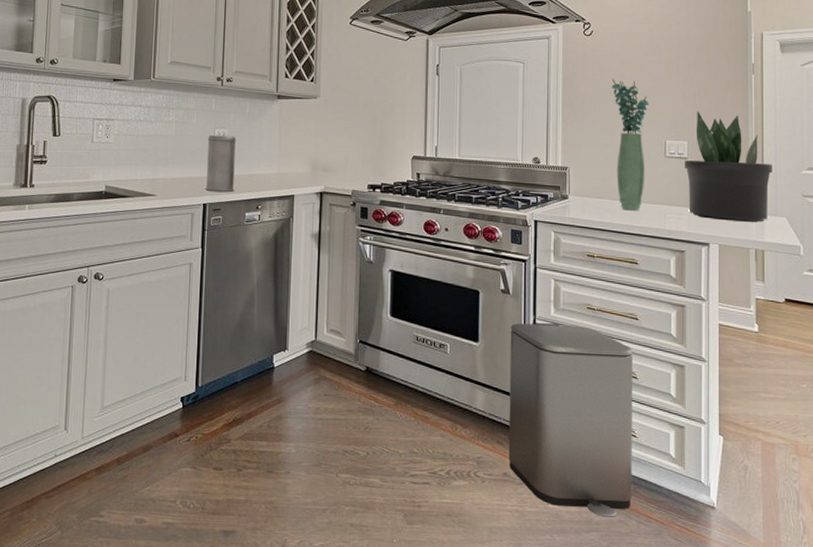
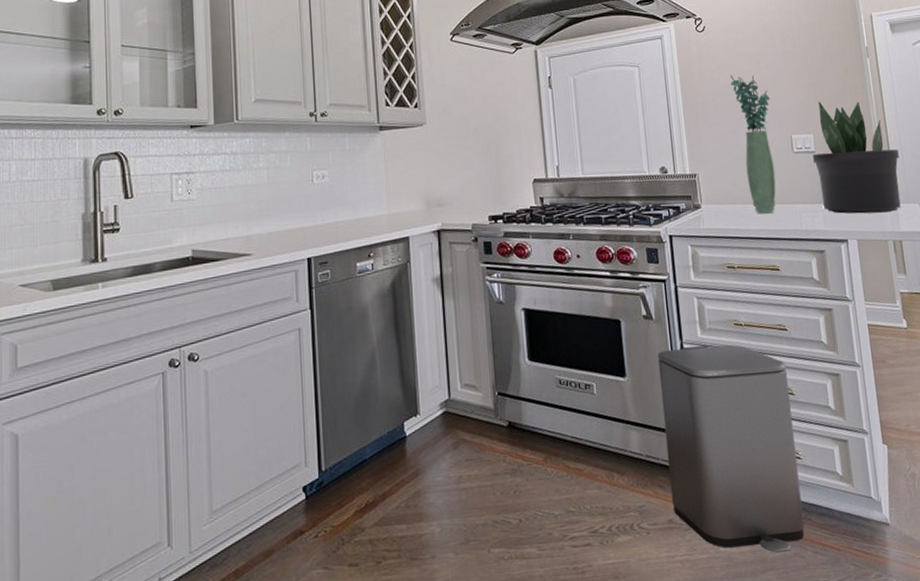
canister: present [205,135,237,193] -> none [305,177,342,244]

